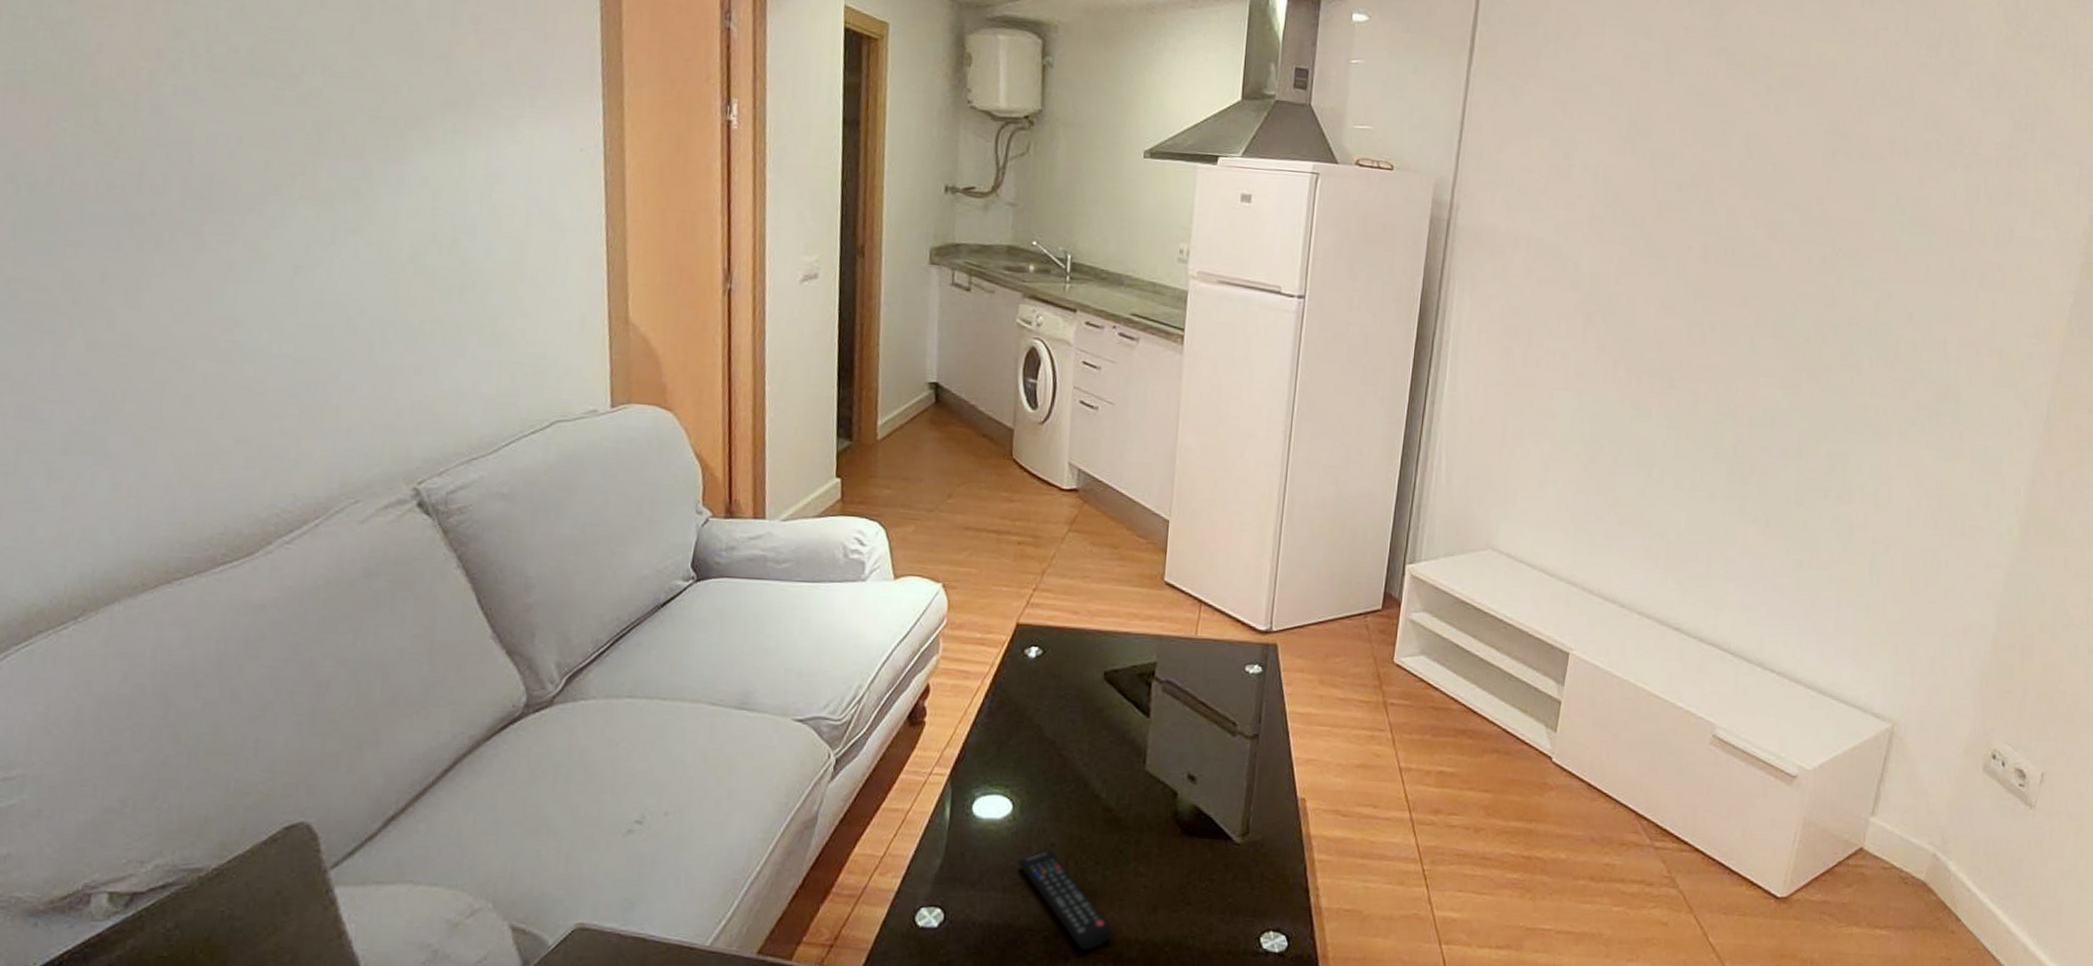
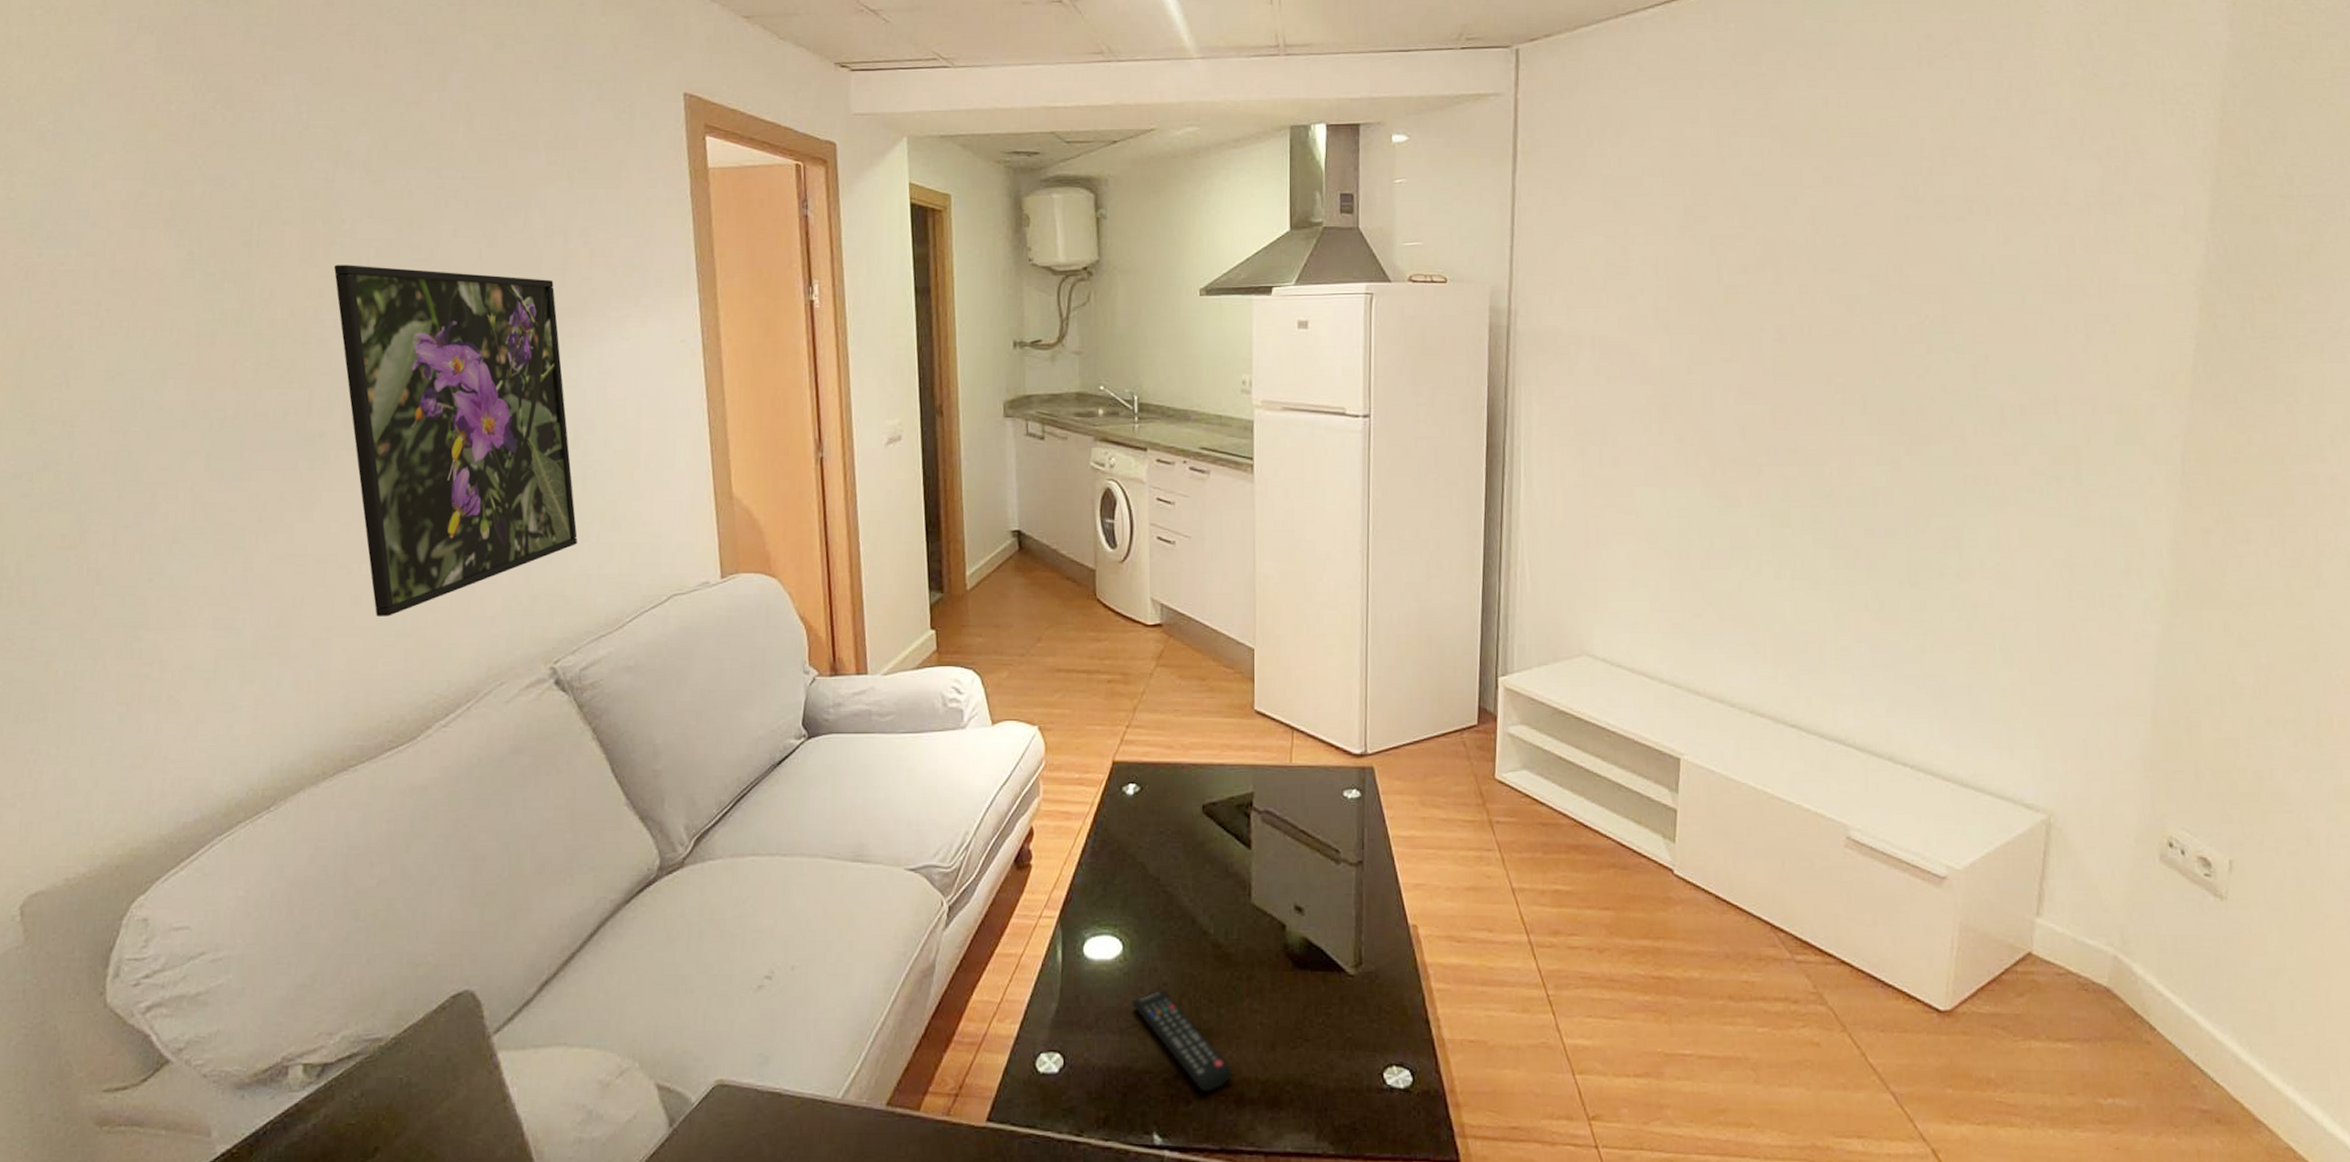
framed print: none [174,23,451,420] -> present [333,265,578,616]

